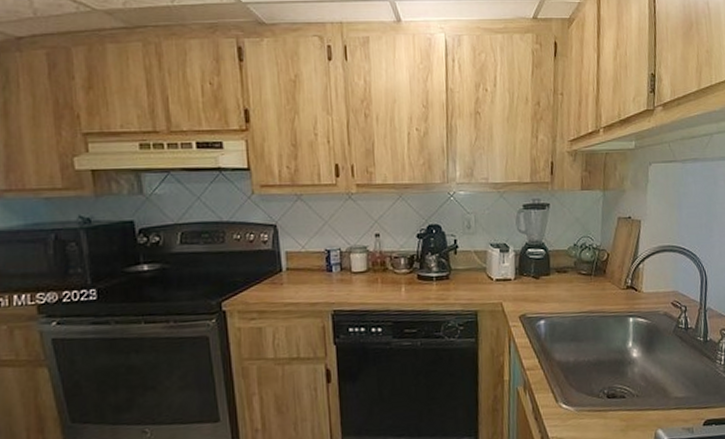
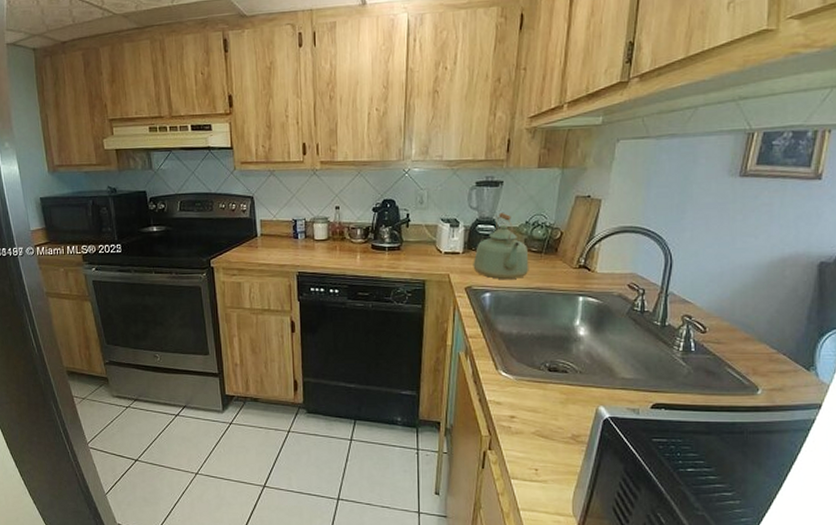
kettle: none [525,236,581,306] -> present [473,213,529,280]

